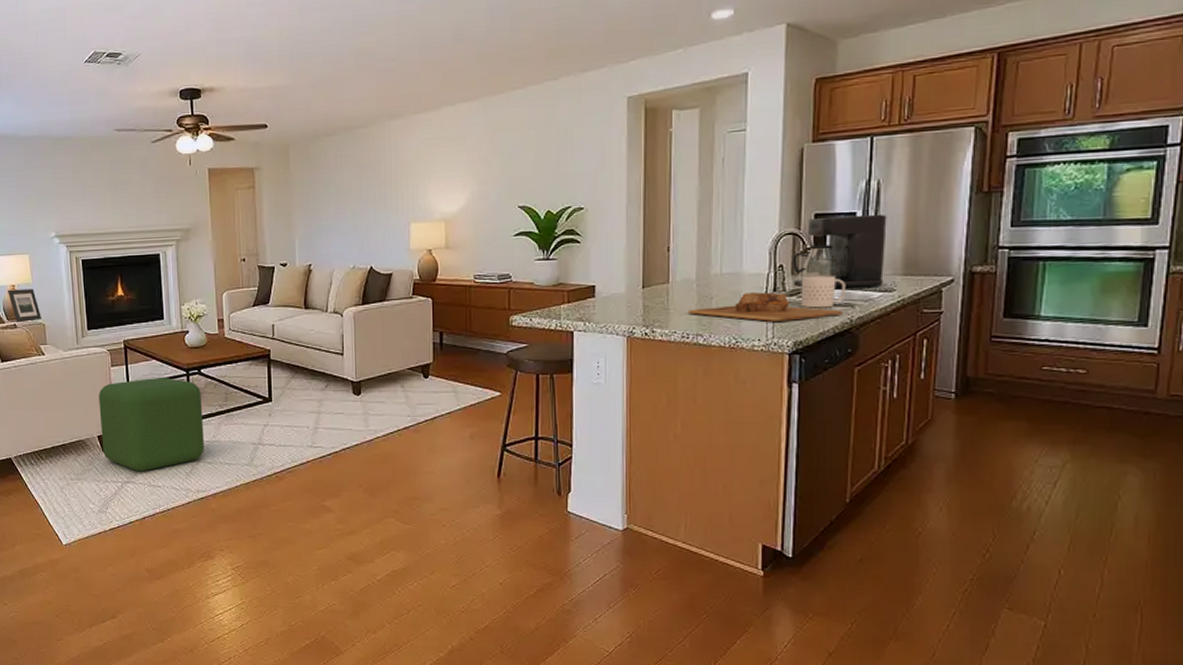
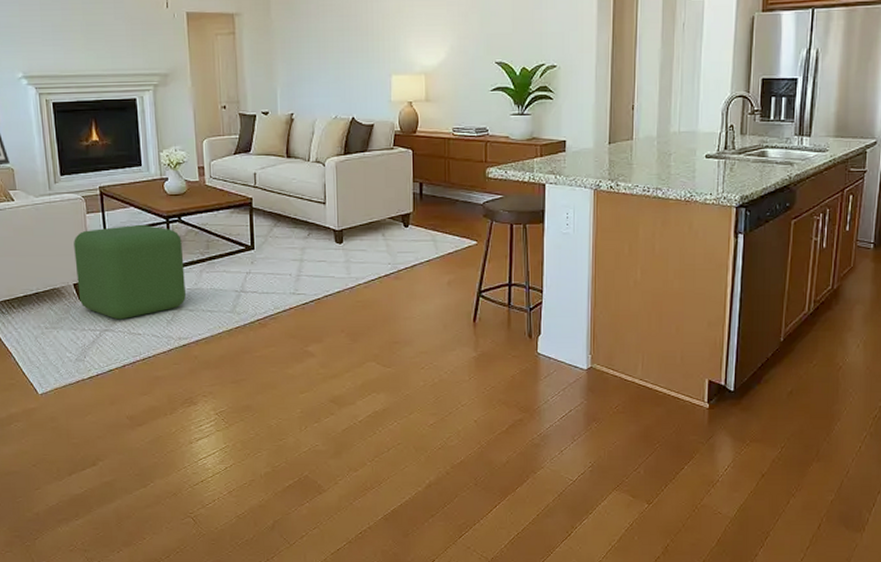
cutting board: present [688,292,843,323] -> none [649,150,783,178]
coffee maker: present [793,214,887,288] -> none [741,80,823,148]
mug: present [801,275,846,308] -> none [748,135,787,166]

